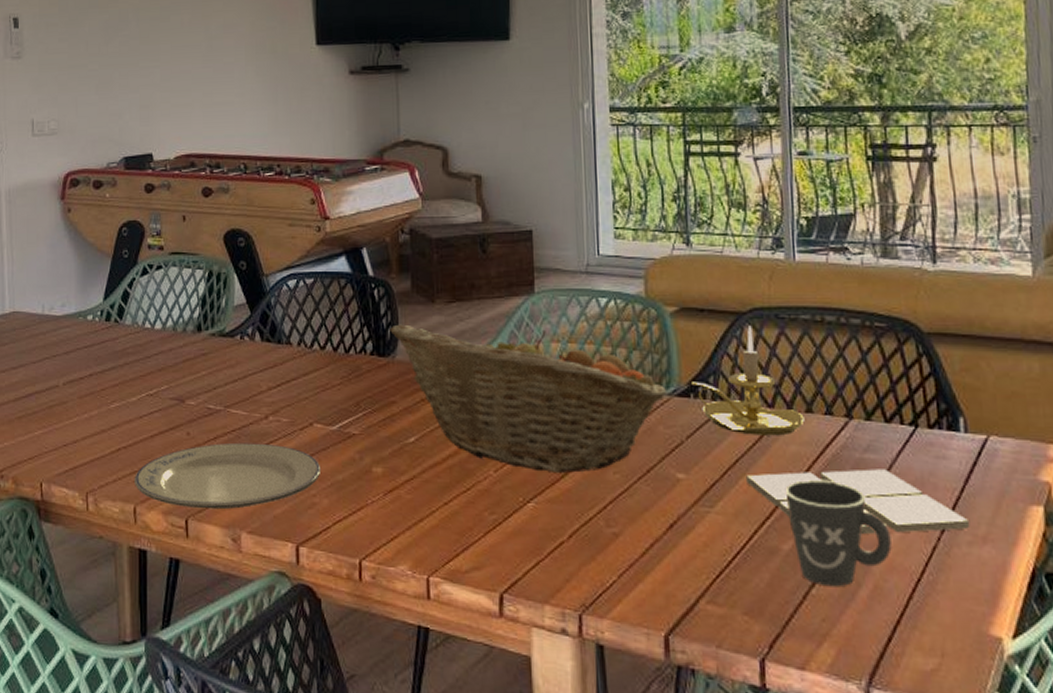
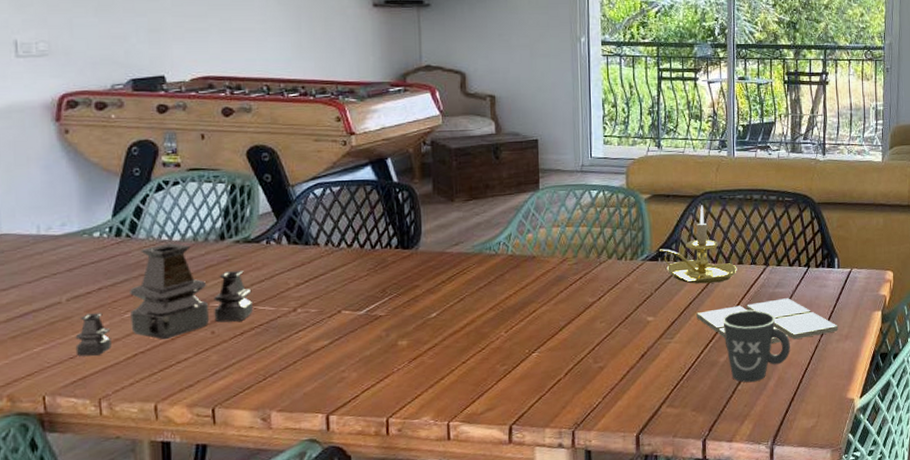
vase: none [69,332,226,446] -> present [75,243,253,357]
plate: present [135,442,322,510] -> none [154,332,350,398]
fruit basket: present [390,324,668,474] -> none [413,219,642,328]

